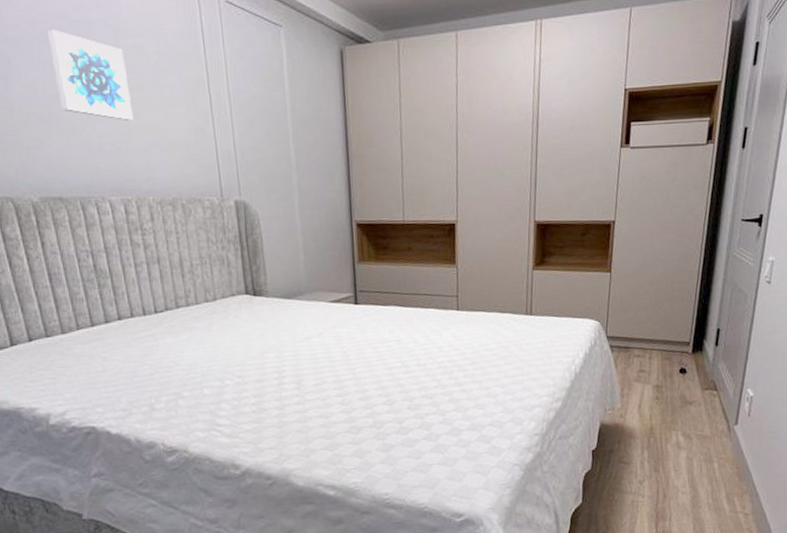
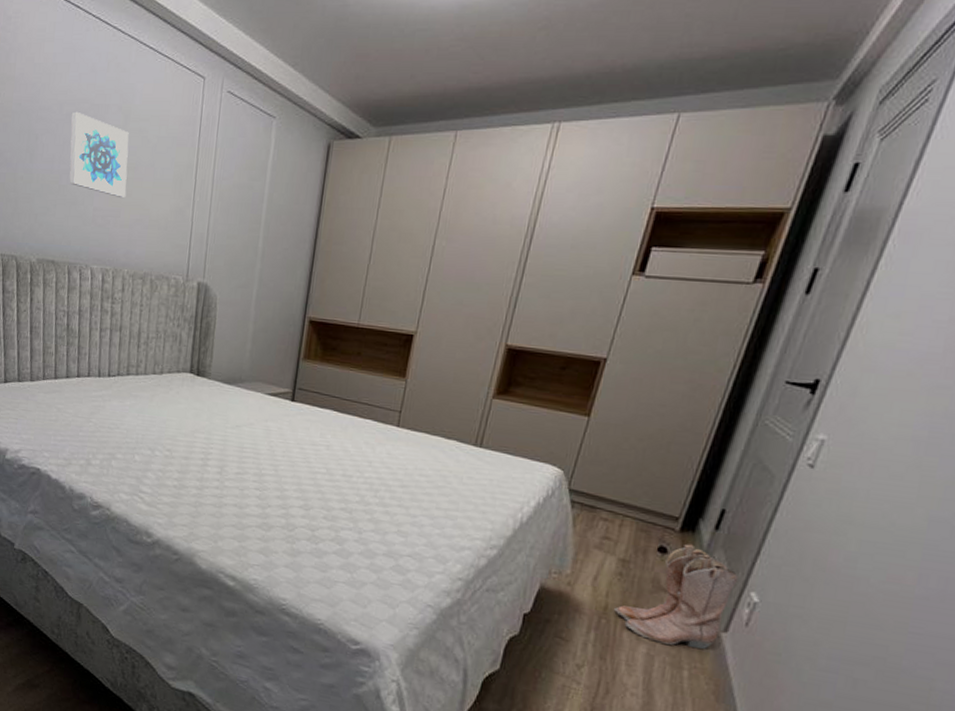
boots: none [658,361,738,446] -> present [614,543,739,650]

